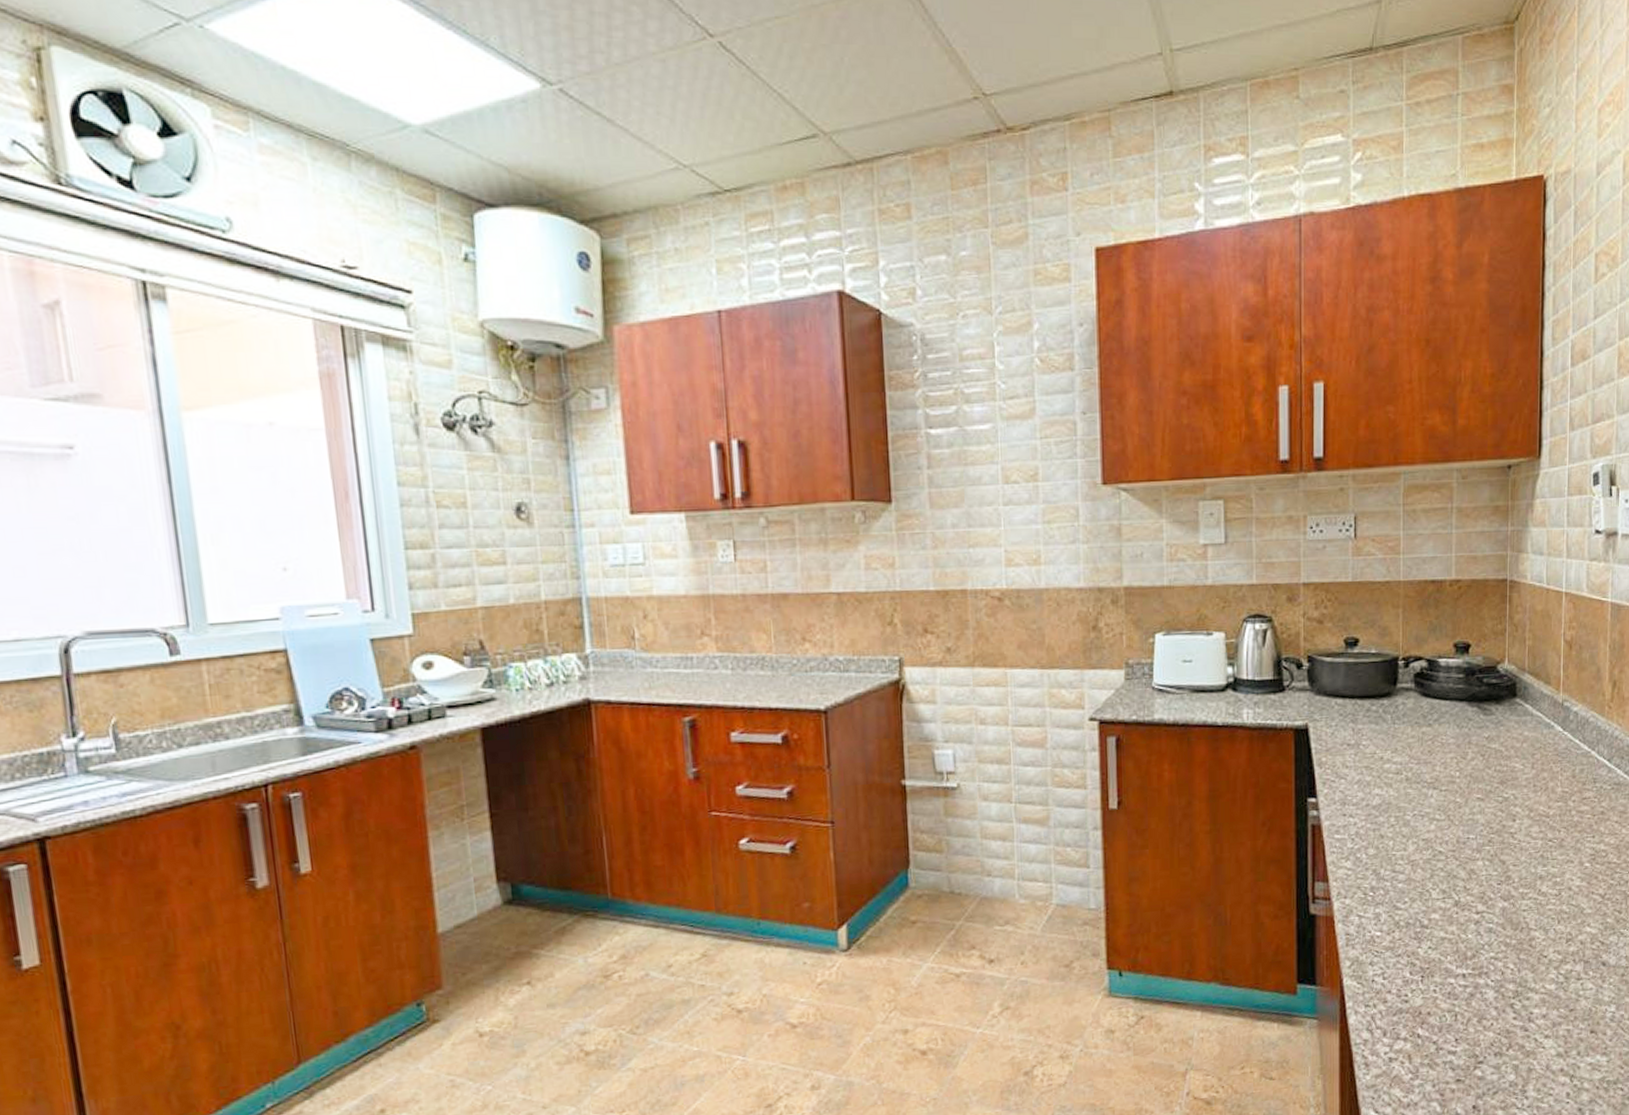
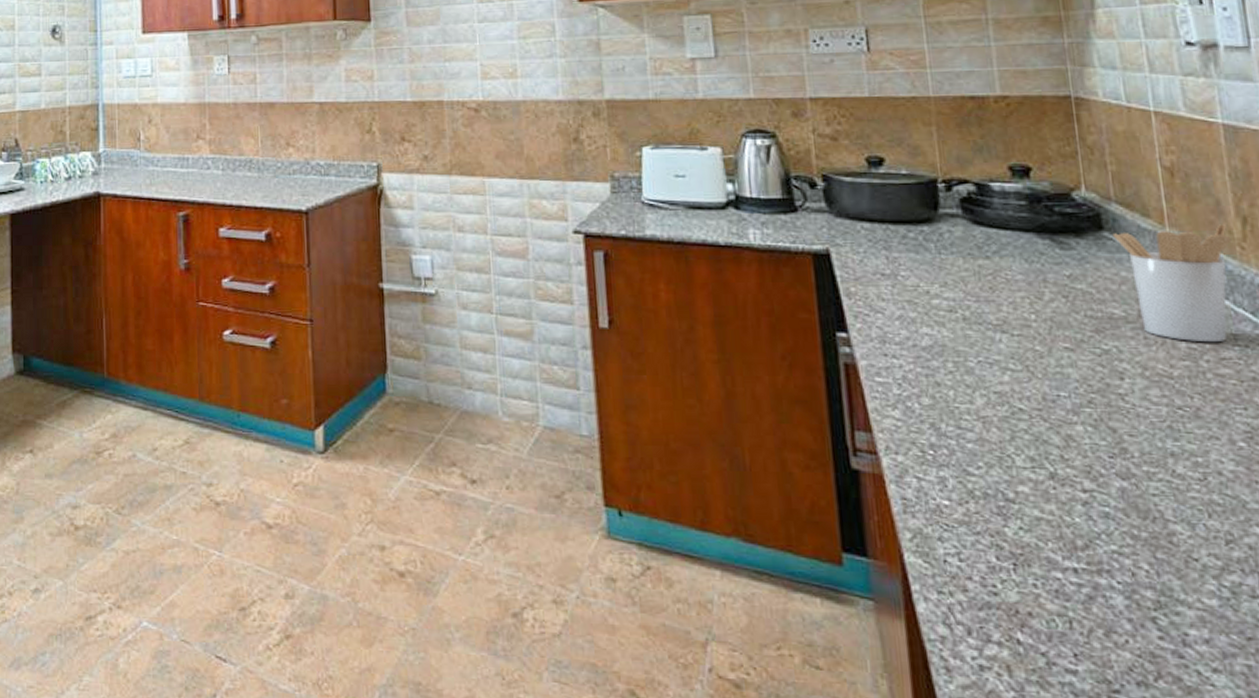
utensil holder: none [1522,685,1604,786] -> present [1112,221,1232,343]

